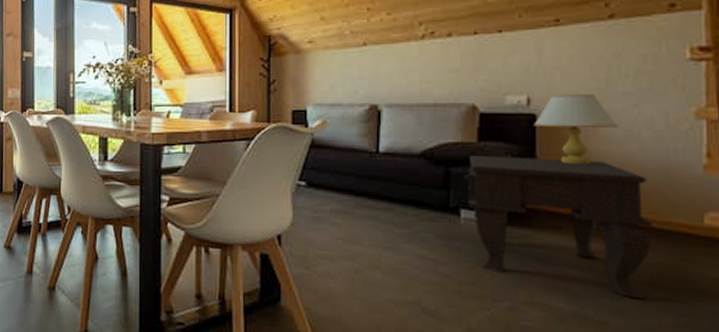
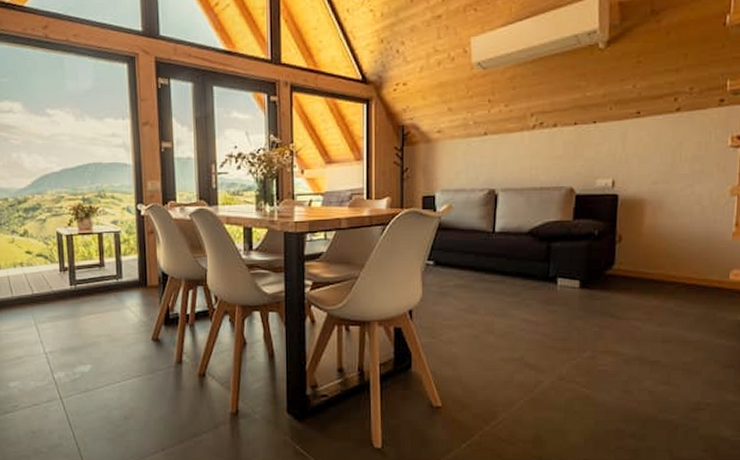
side table: present [465,156,653,300] -> none [562,231,696,341]
table lamp: present [533,94,618,165] -> none [616,177,677,236]

